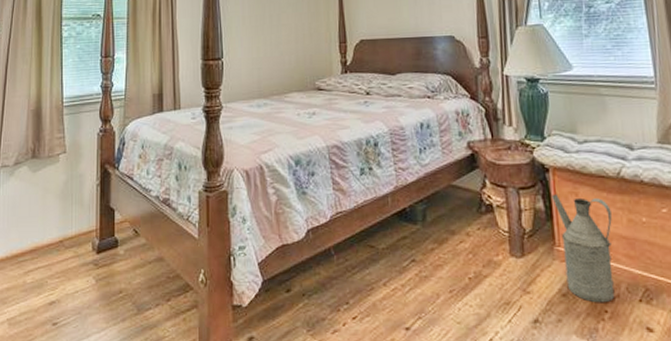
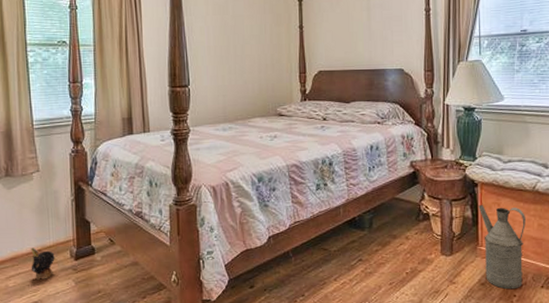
plush toy: none [51,238,76,276] -> present [31,247,55,280]

